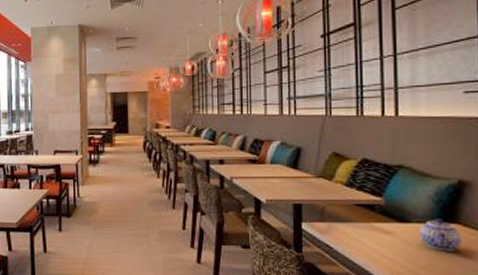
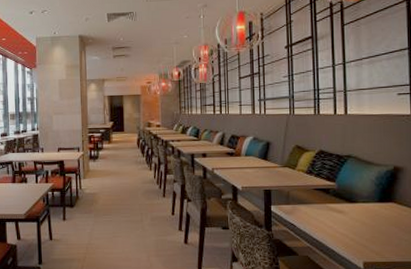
teapot: present [419,219,462,252] -> none [364,199,397,226]

